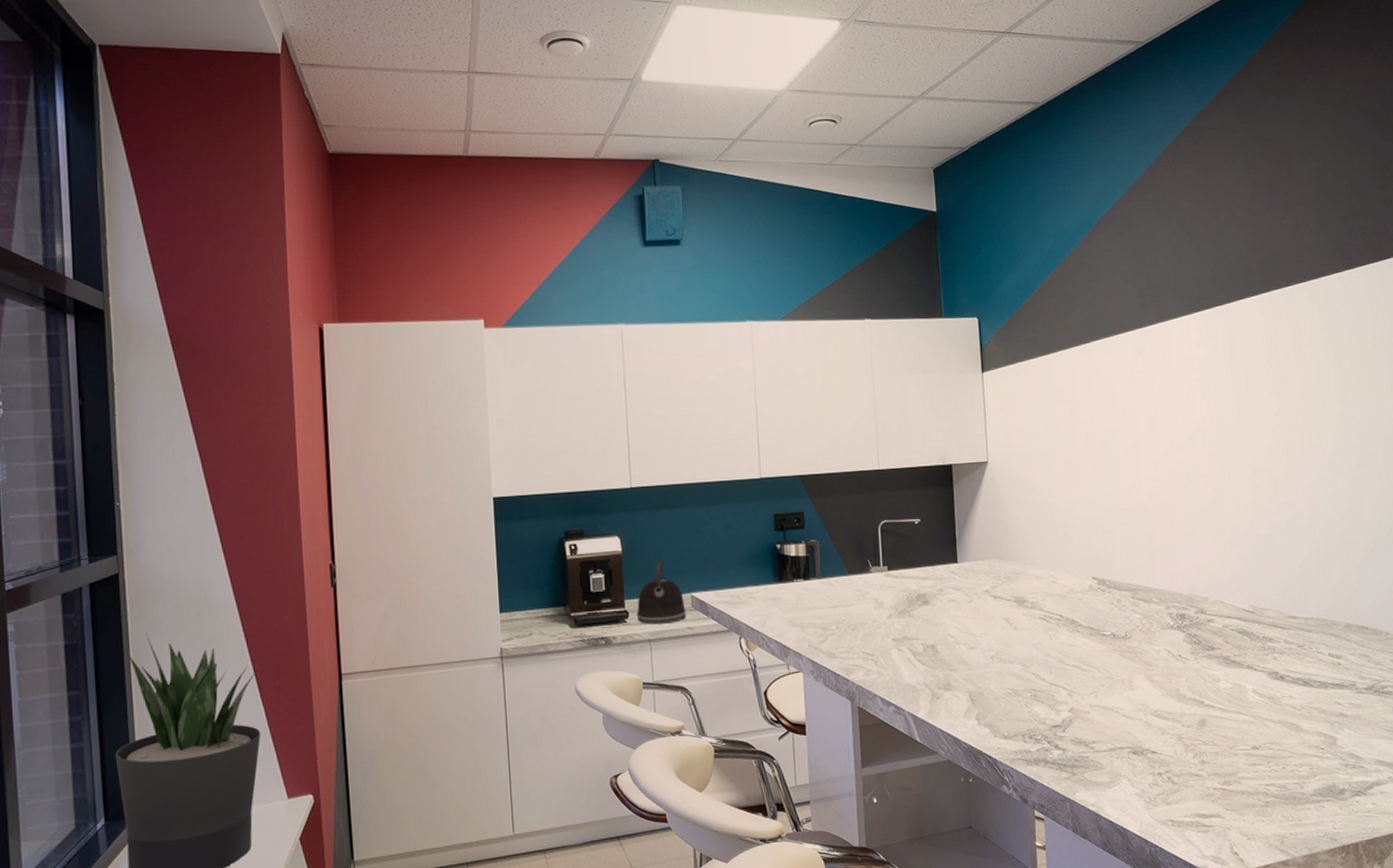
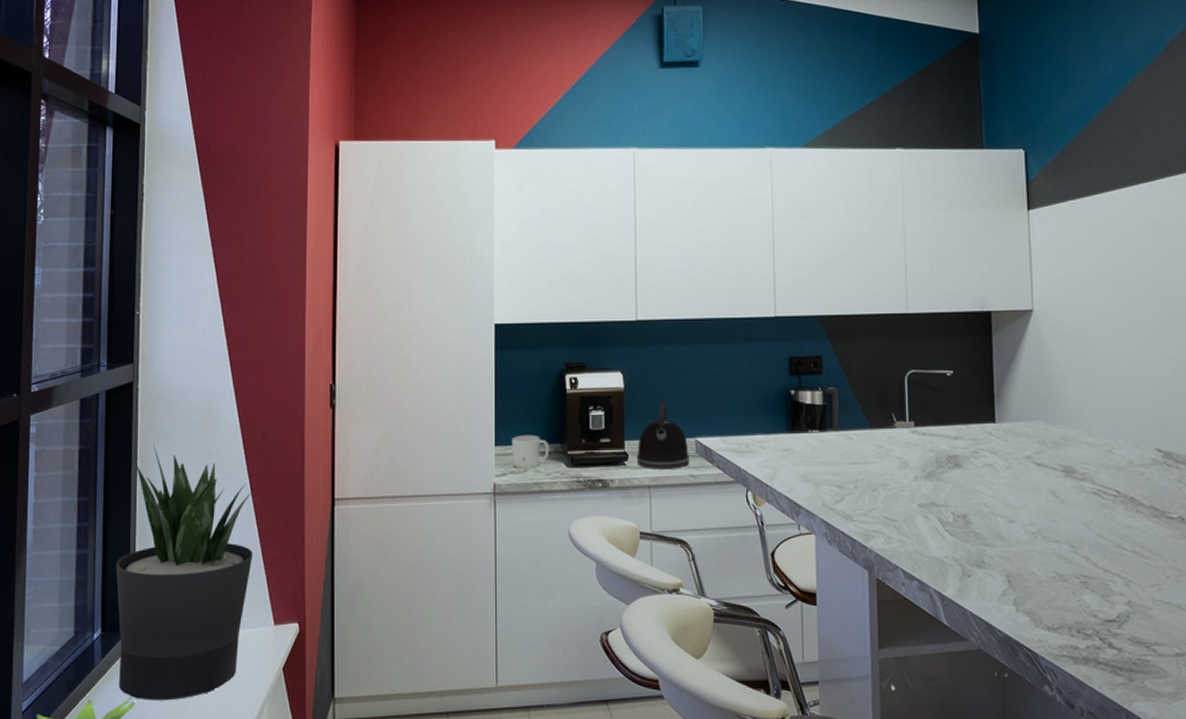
mug: none [516,600,553,633] -> present [512,435,550,469]

